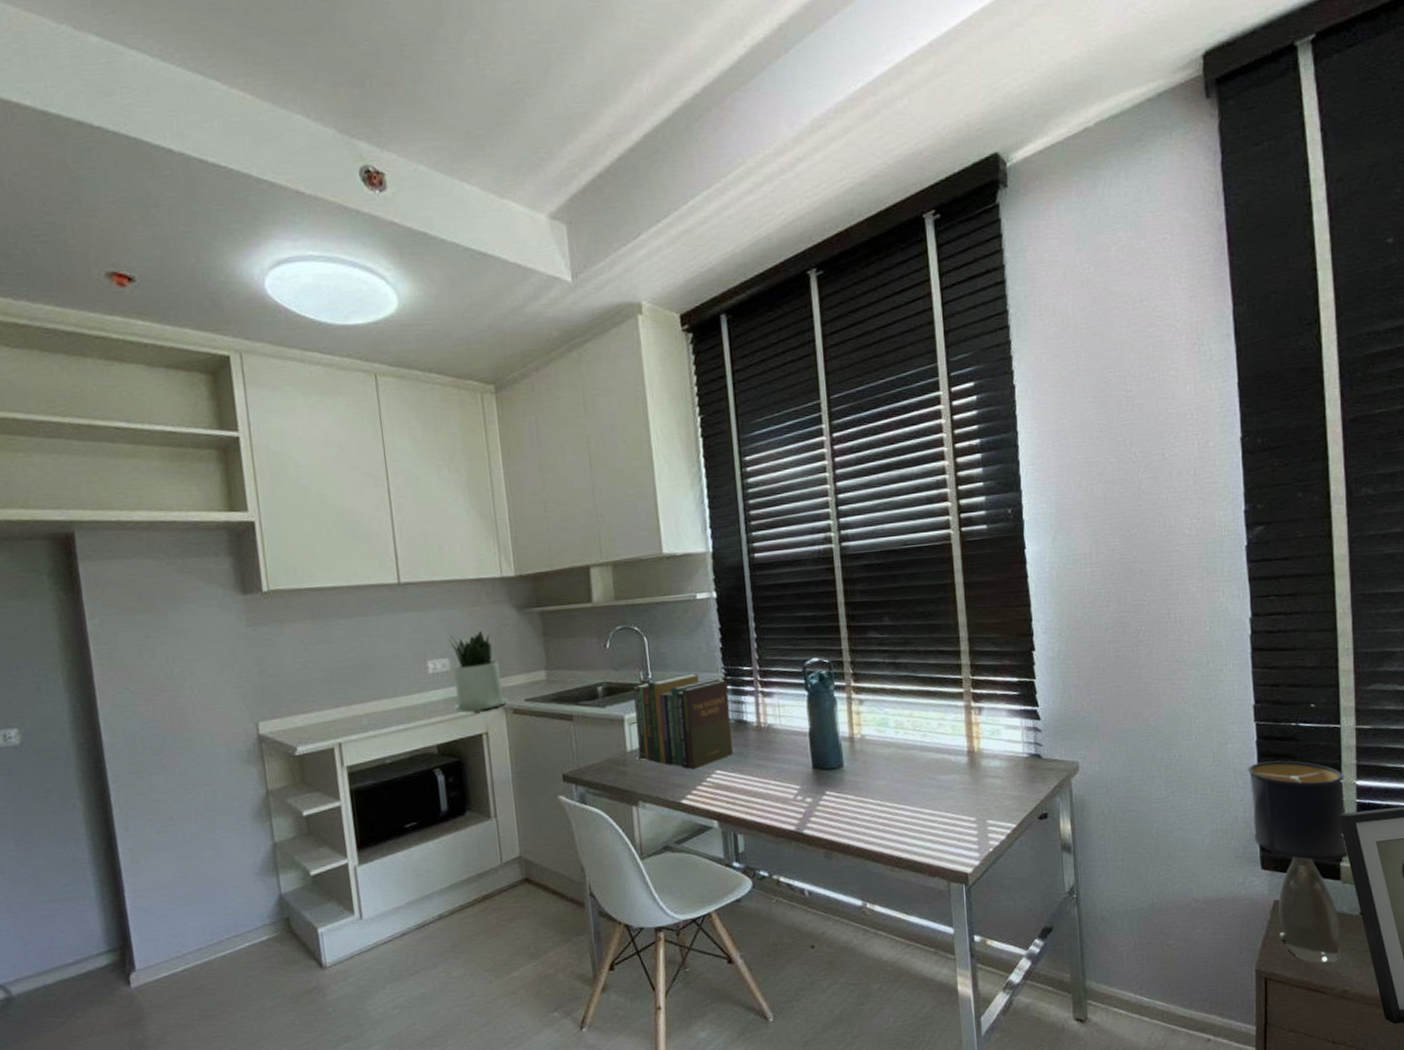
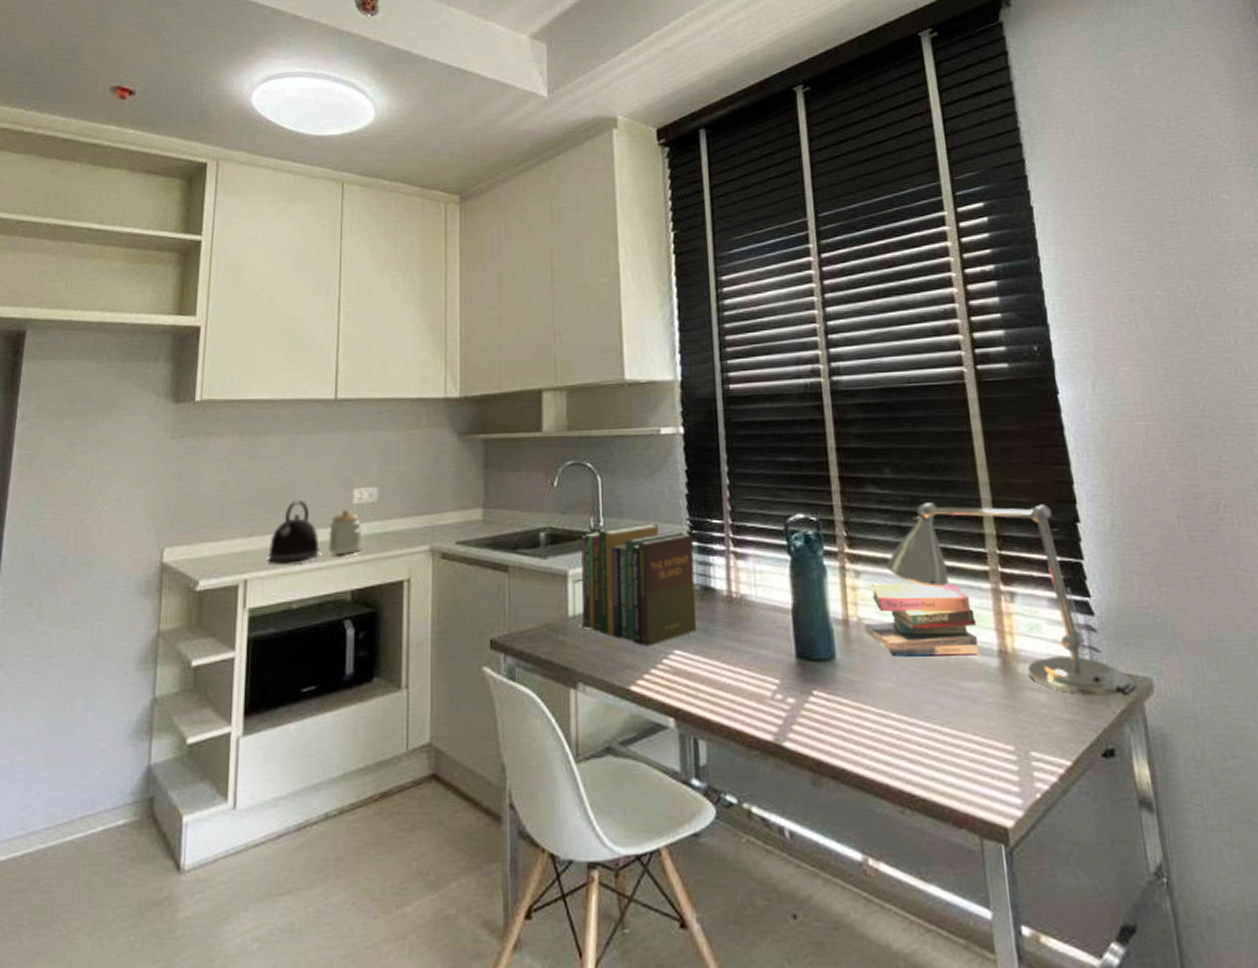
kettle: none [356,672,404,729] -> present [268,499,320,564]
jar: none [409,678,441,717] -> present [328,508,361,554]
planter: present [448,630,508,713] -> none [374,457,437,553]
books: none [866,704,953,762] -> present [864,583,980,657]
desk lamp: none [884,638,1067,778] -> present [886,503,1137,696]

